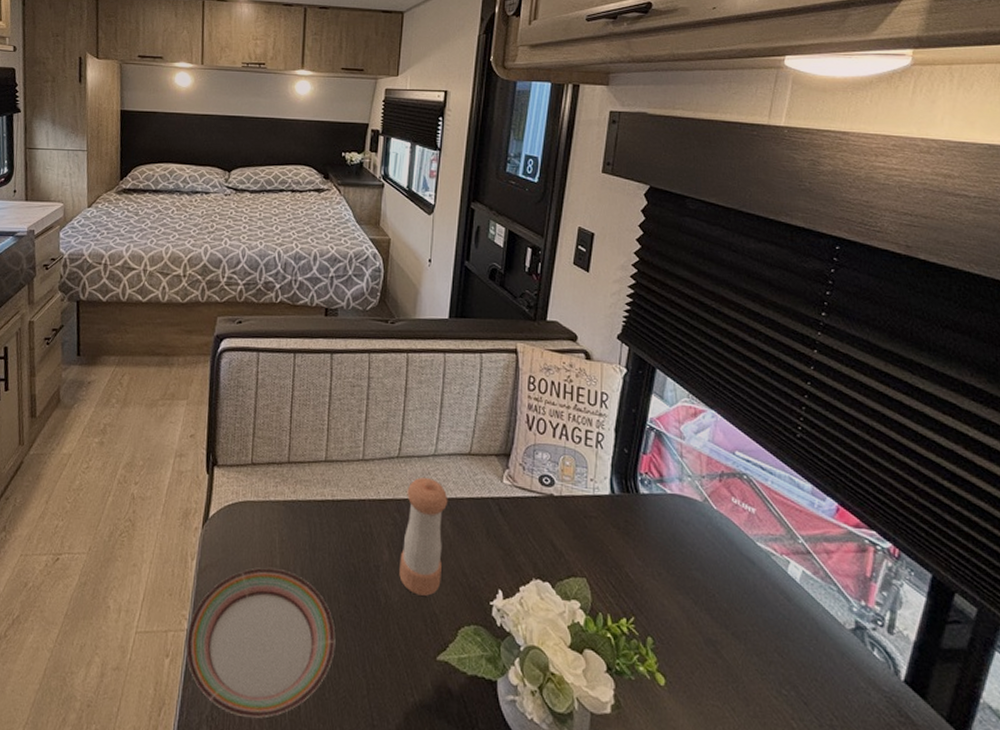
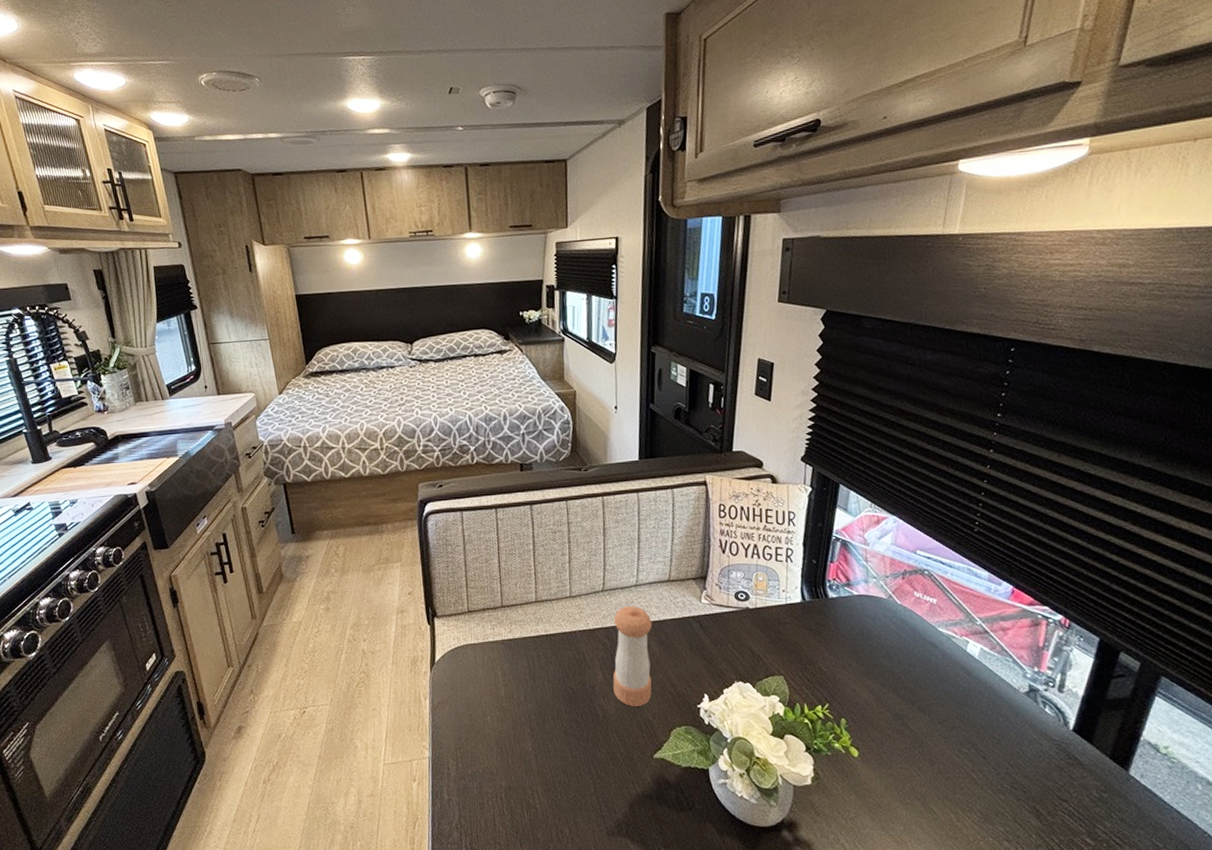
plate: present [185,567,336,718] -> none [429,698,562,821]

